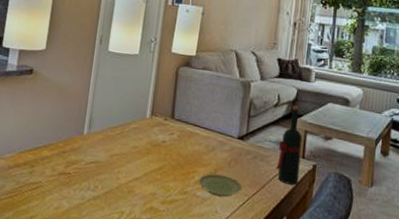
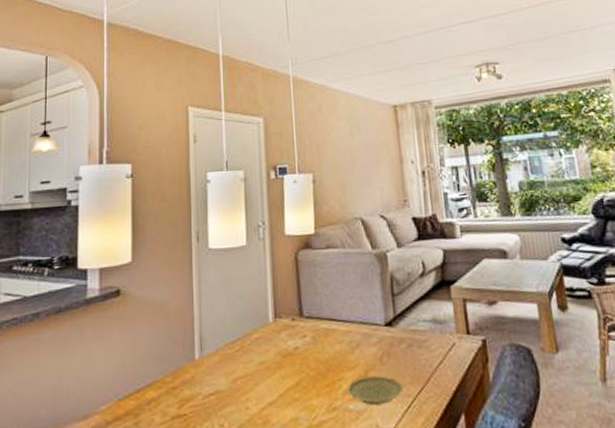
wine bottle: present [276,105,303,185] -> none [436,270,469,371]

